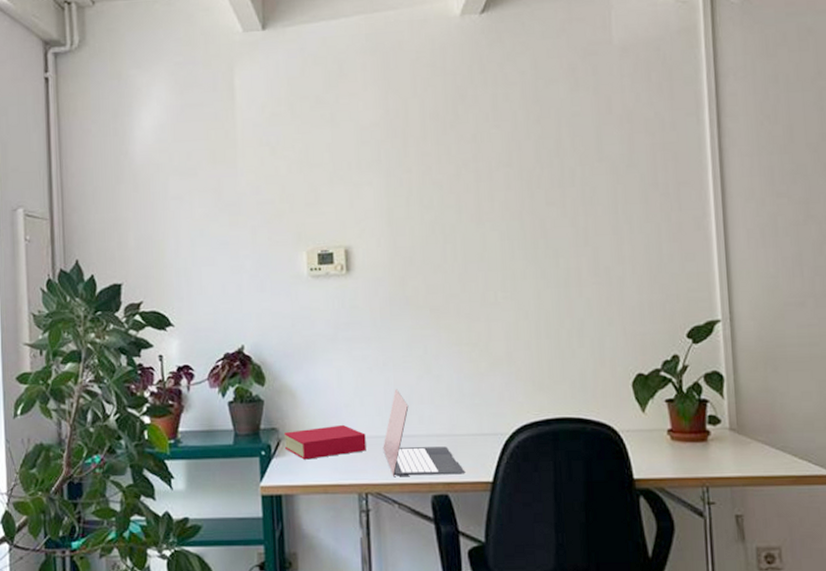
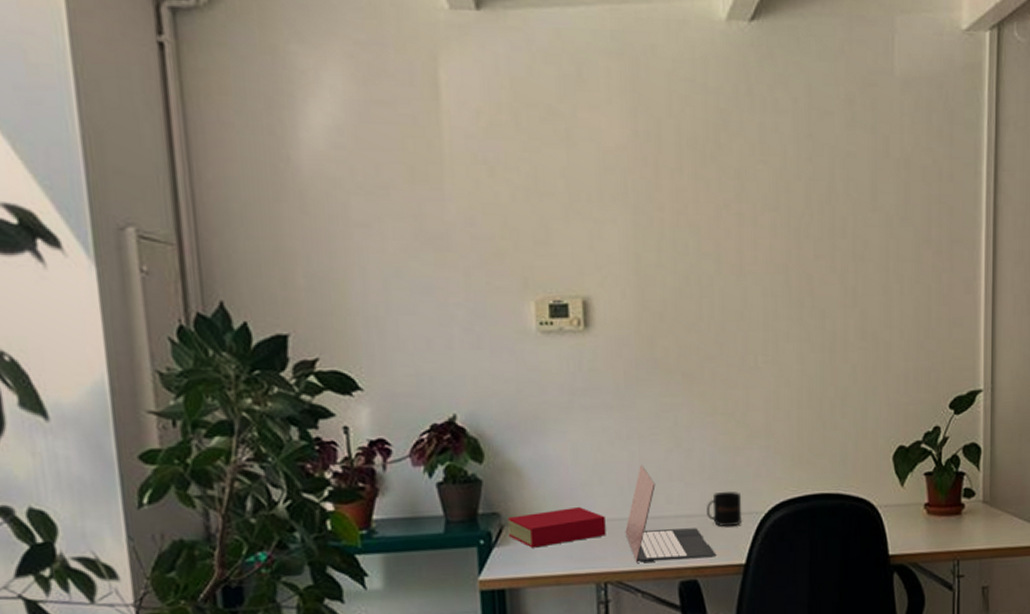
mug: none [455,413,488,447] -> present [707,491,742,528]

